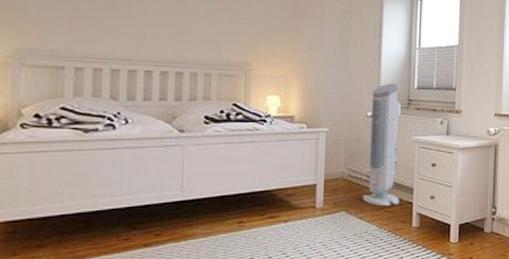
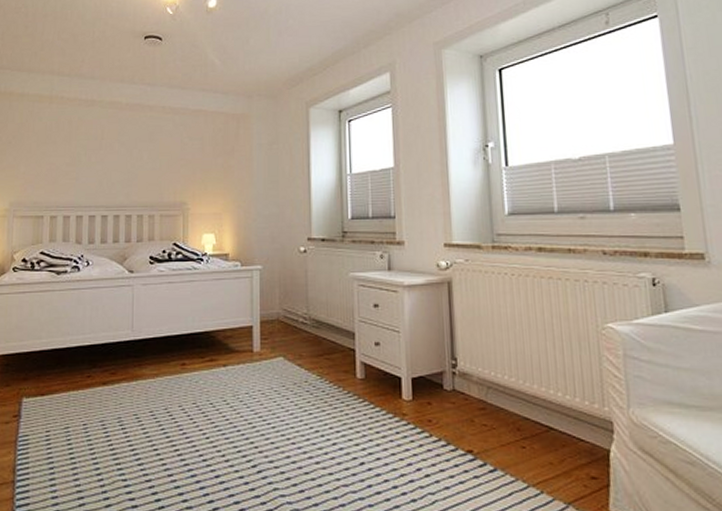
air purifier: present [362,83,402,207] -> none [299,214,340,353]

